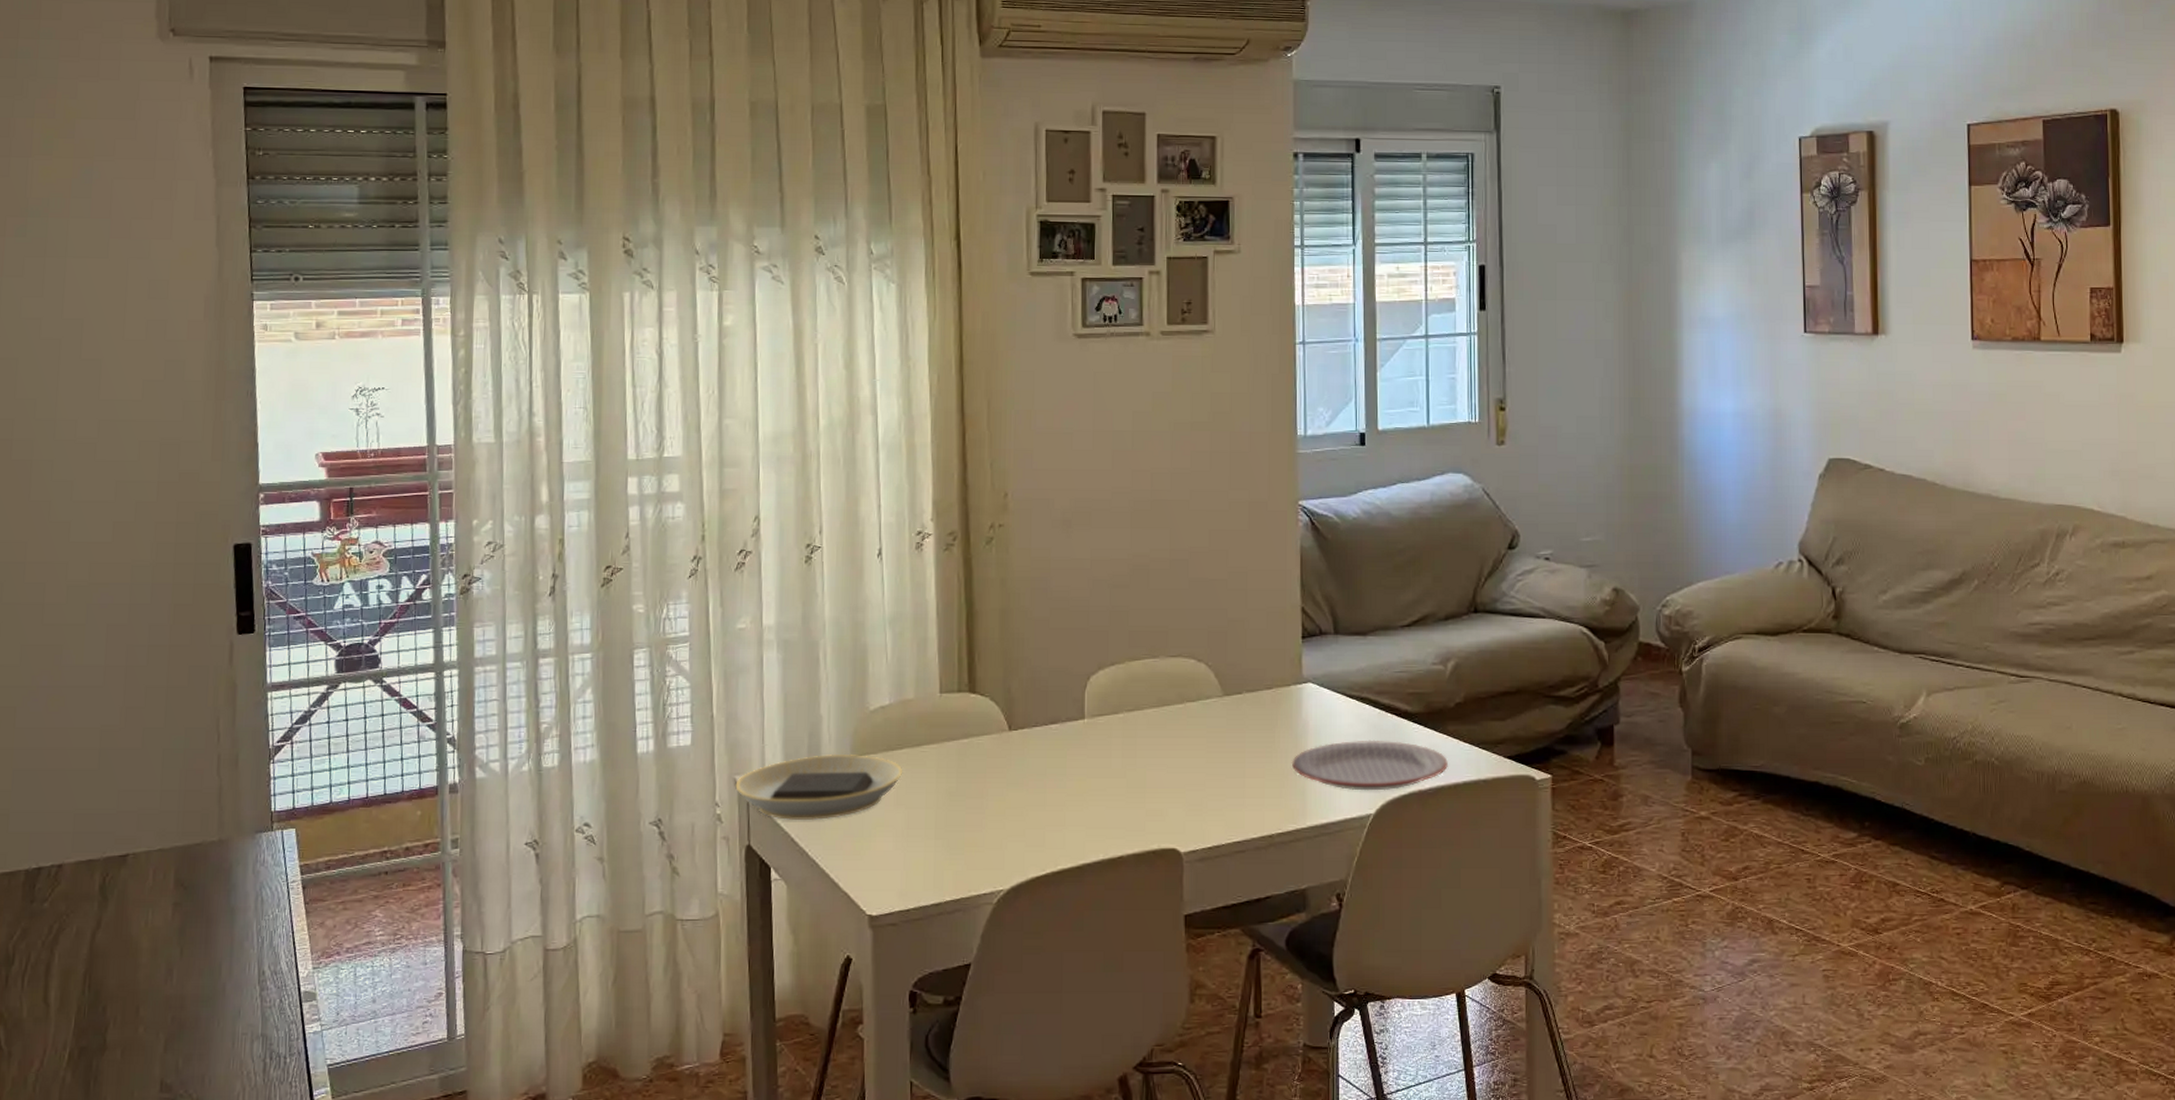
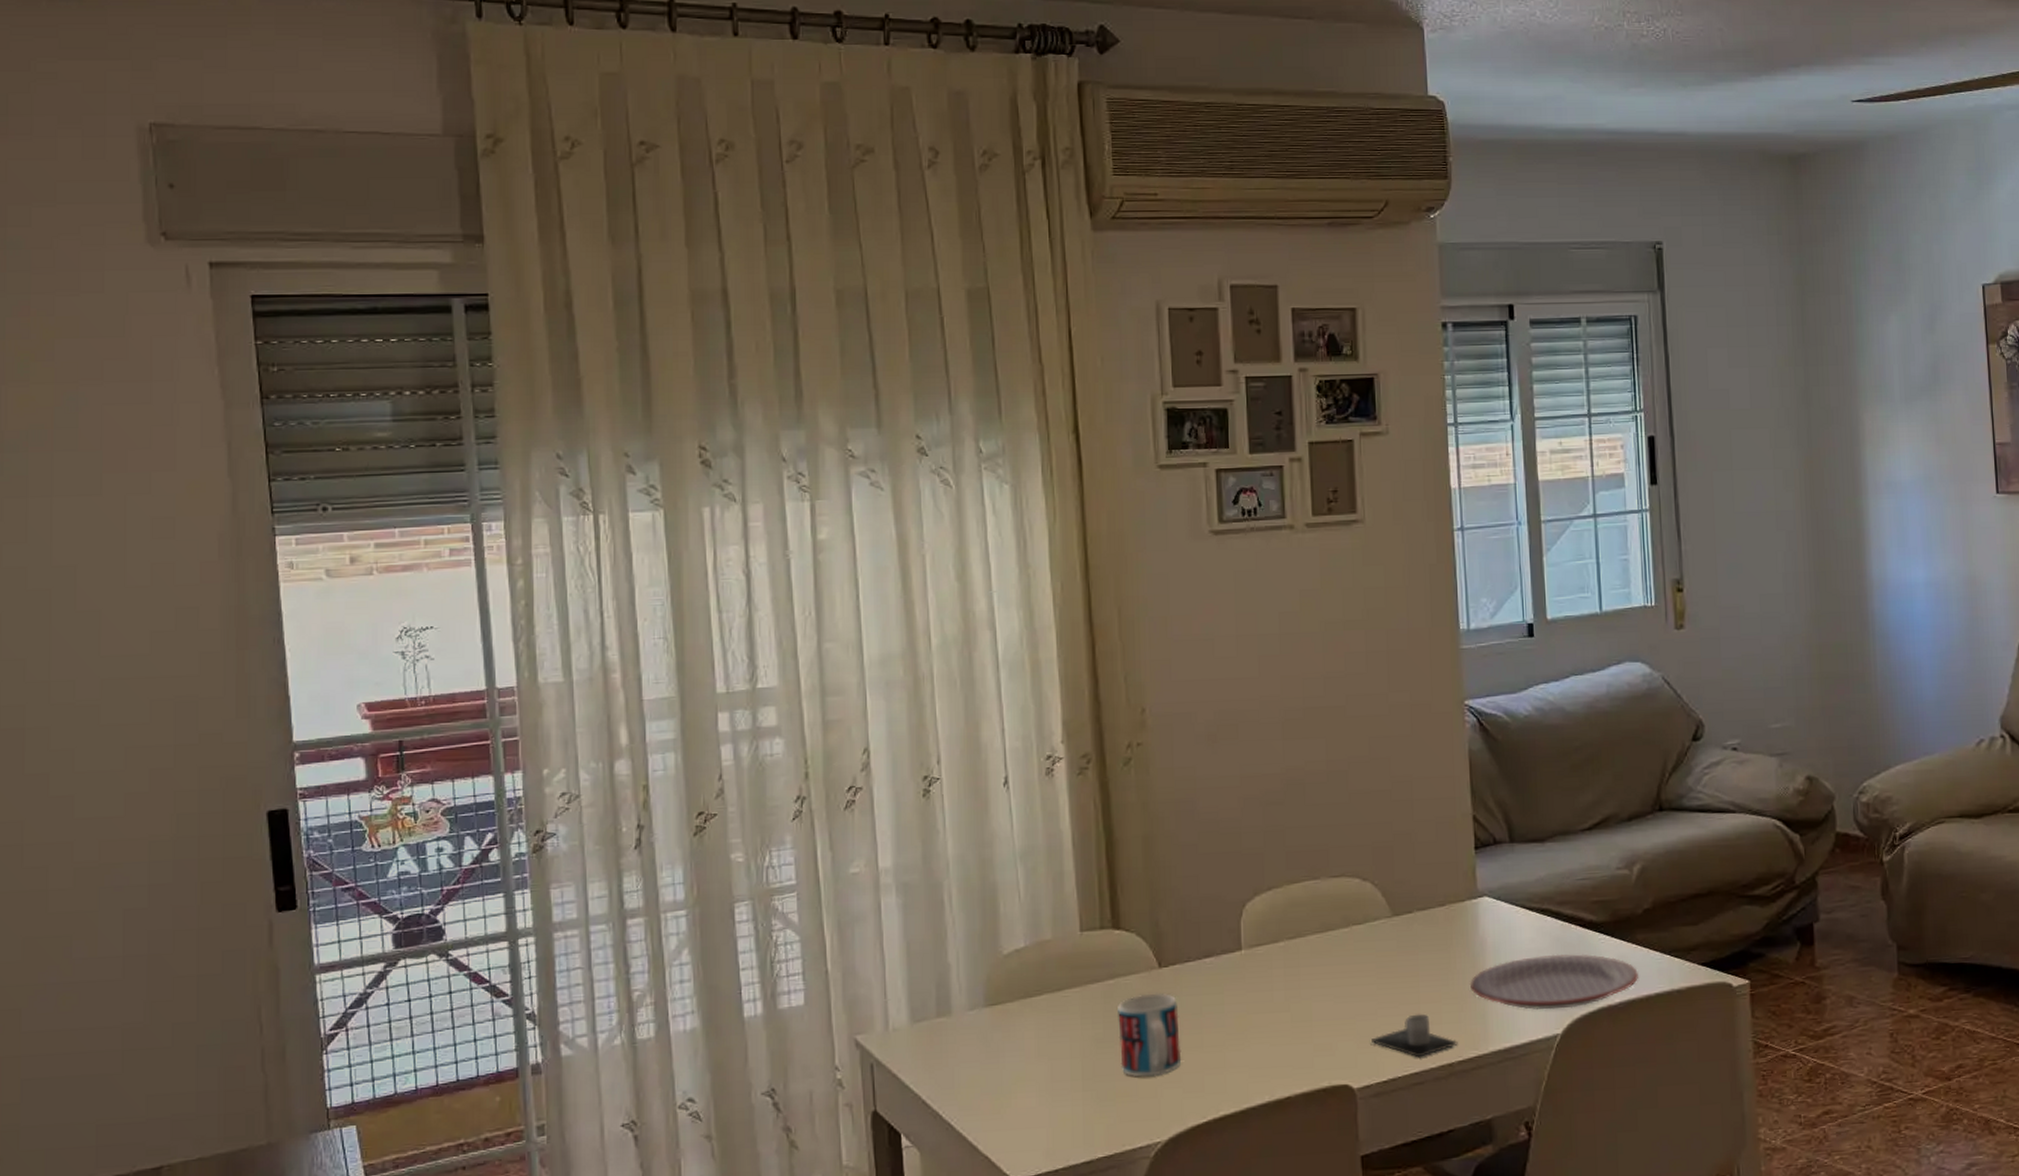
plate: present [735,753,903,821] -> none [856,1003,1044,1081]
mug: none [970,755,1026,830] -> present [1118,994,1181,1078]
mug: none [1199,787,1278,828] -> present [1372,1014,1458,1058]

